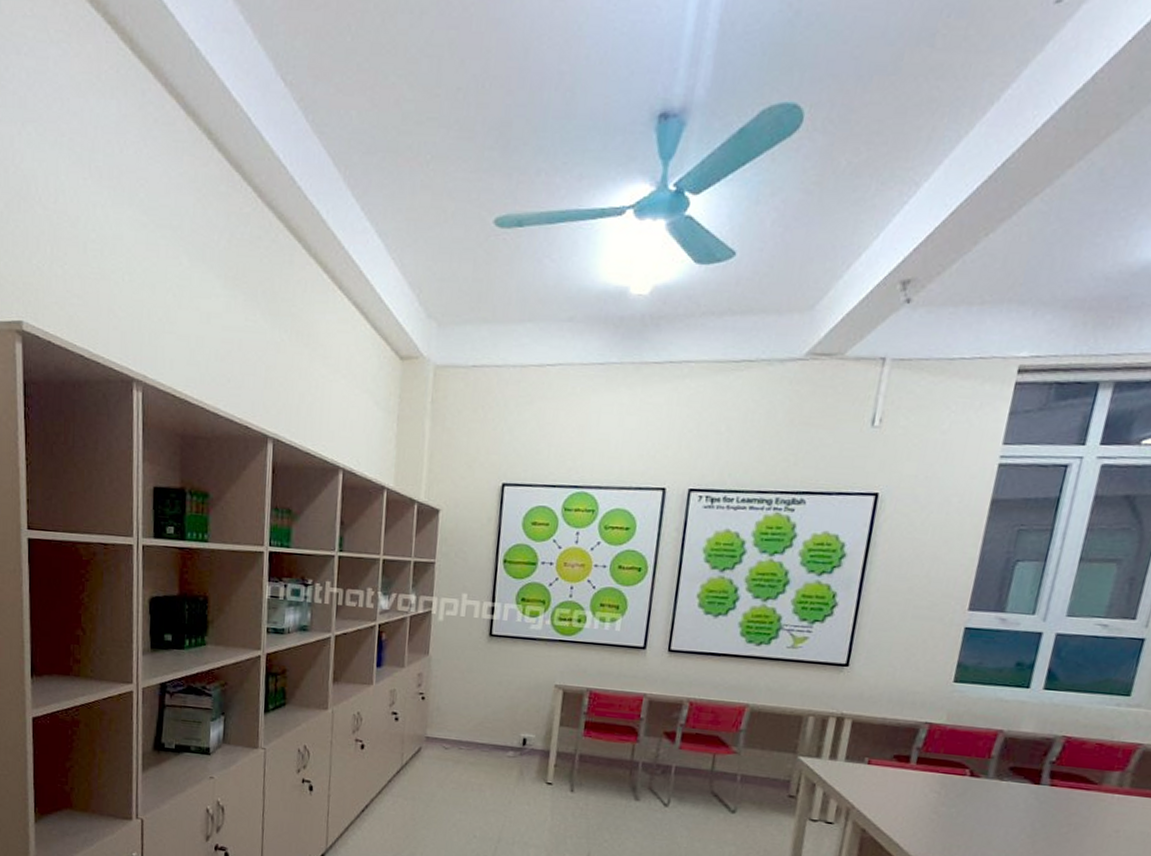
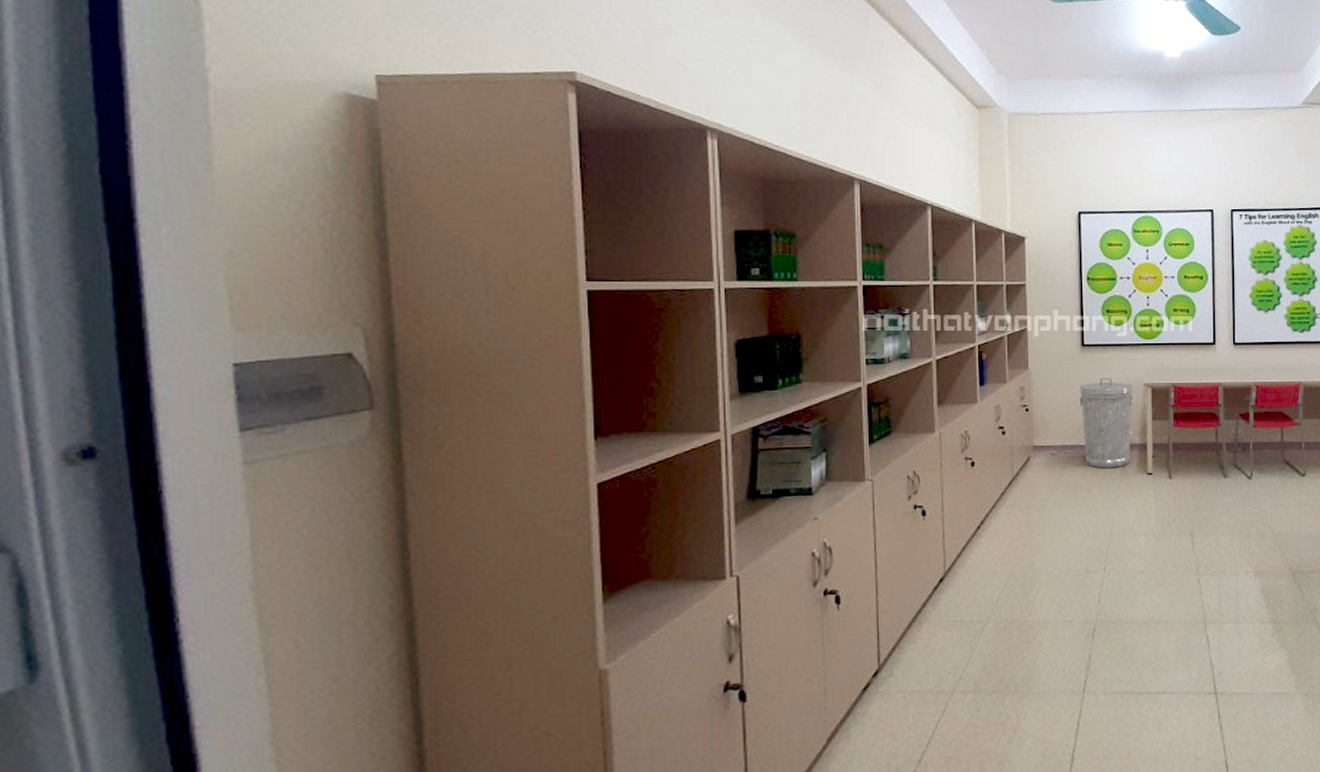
trash can: none [479,672,542,772] -> present [1079,377,1134,469]

